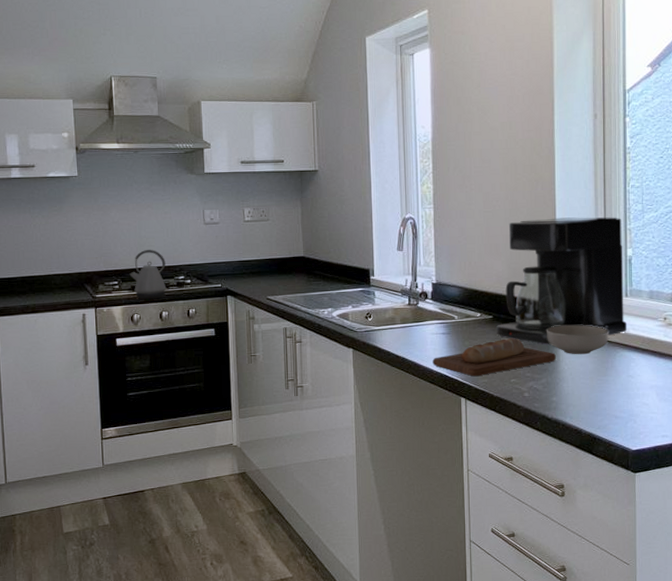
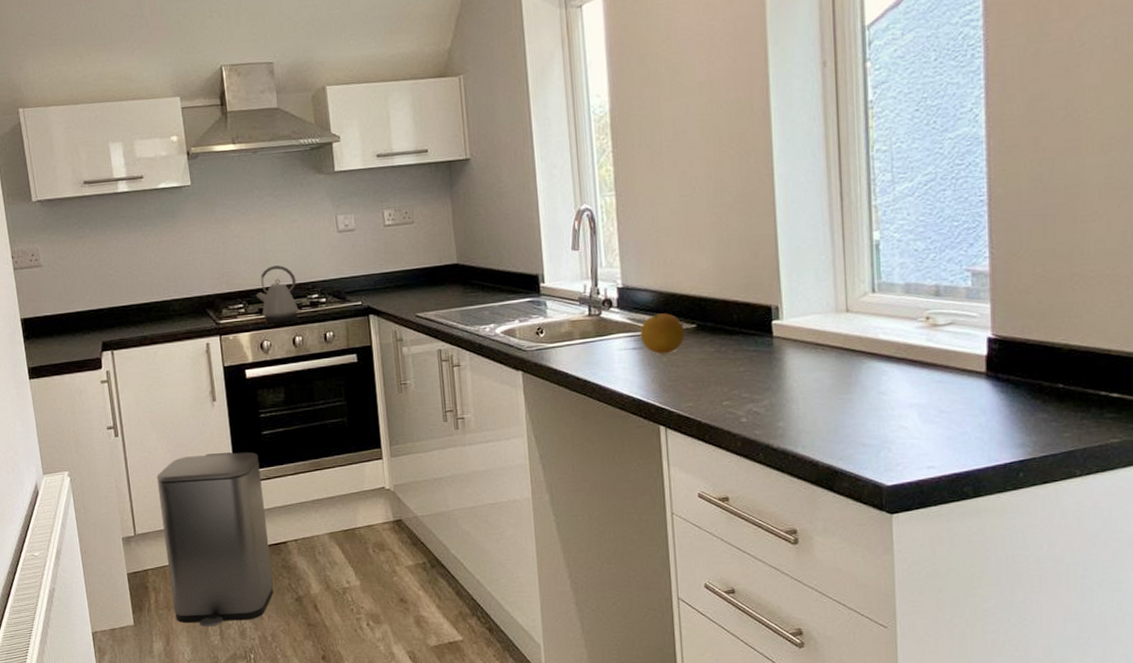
pedal bin: none [29,410,130,566] -> present [156,452,274,627]
bread loaf: present [432,338,556,377] -> none [621,351,781,400]
fruit: none [448,306,484,339] -> present [640,313,685,354]
coffee maker: present [495,217,626,344] -> none [701,191,875,357]
bowl: present [546,324,610,355] -> none [766,330,852,369]

